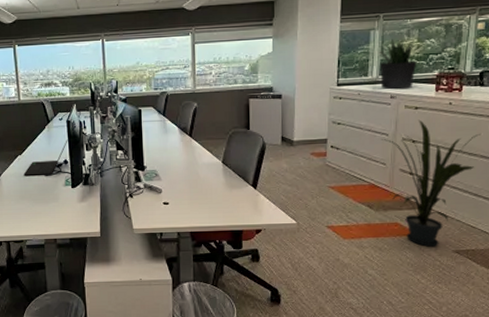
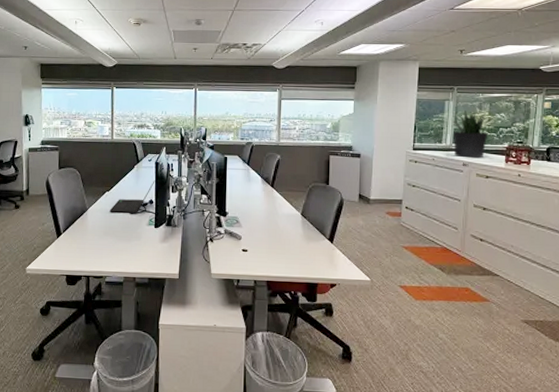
house plant: present [382,119,480,247] -> none [454,188,548,315]

